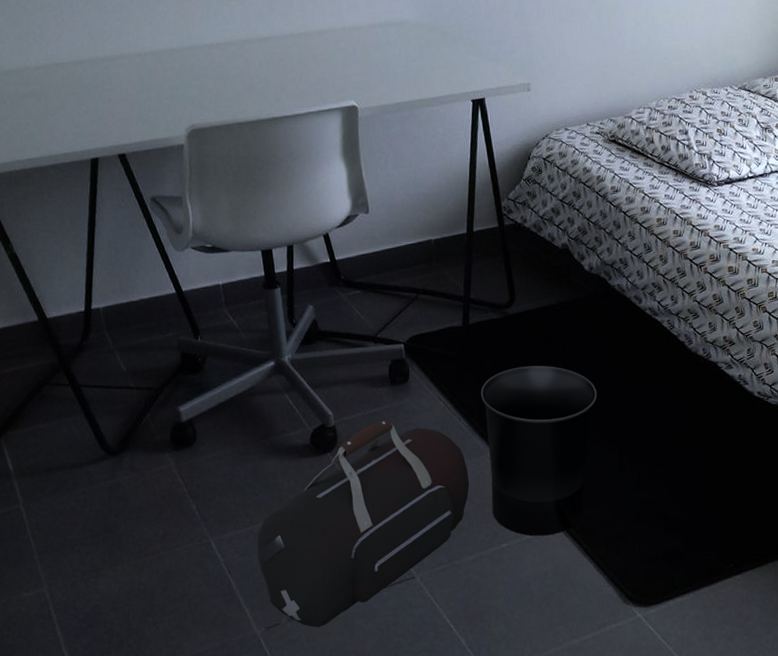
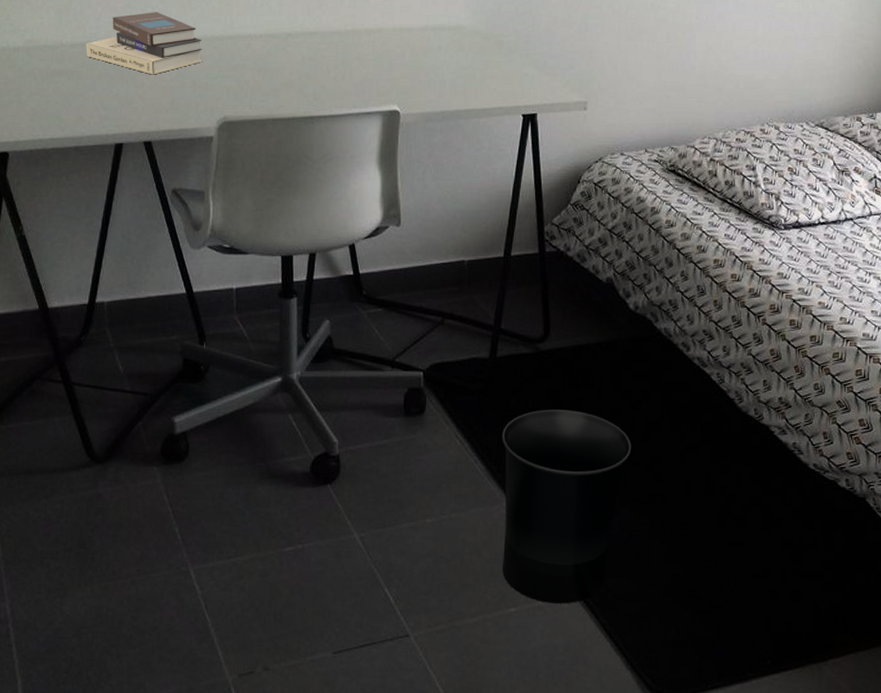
books: none [49,29,165,90] -> present [85,12,202,75]
duffel bag: present [257,418,470,627] -> none [238,452,480,681]

